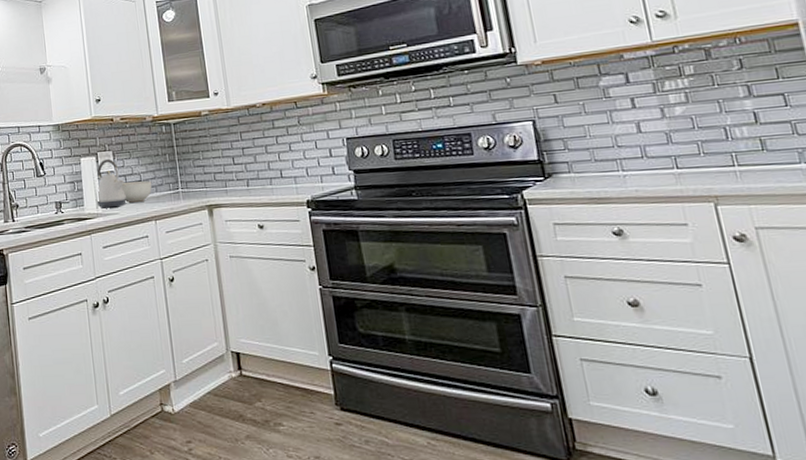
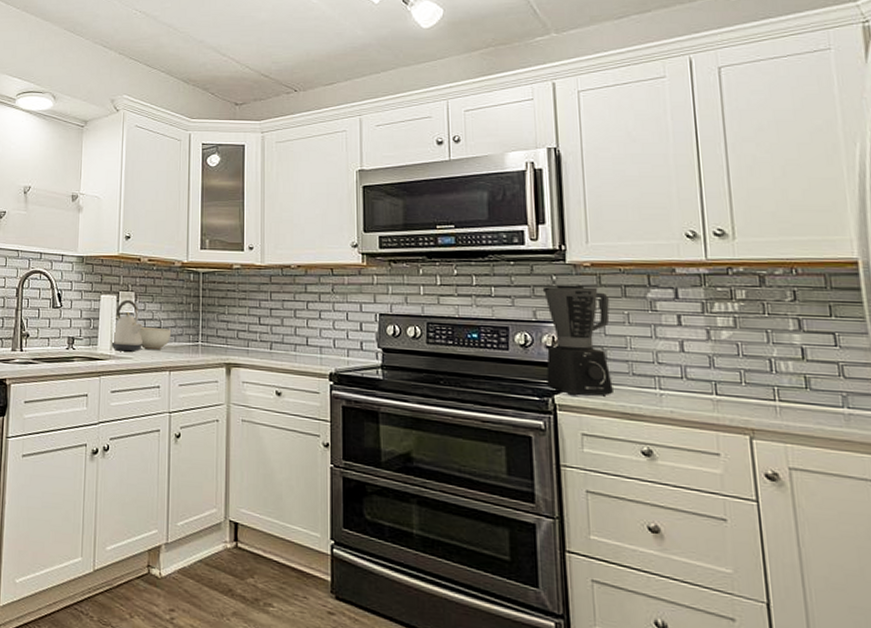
blender: none [498,83,579,190] -> present [542,284,613,398]

